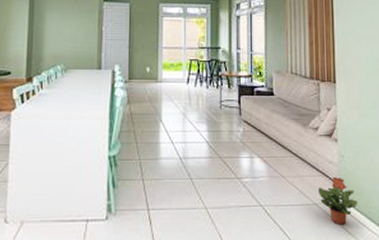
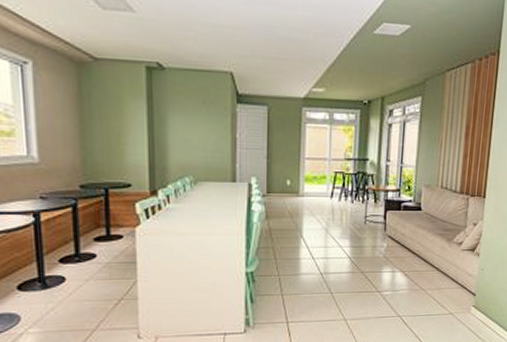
potted plant: present [318,176,358,226] -> none [455,288,491,332]

